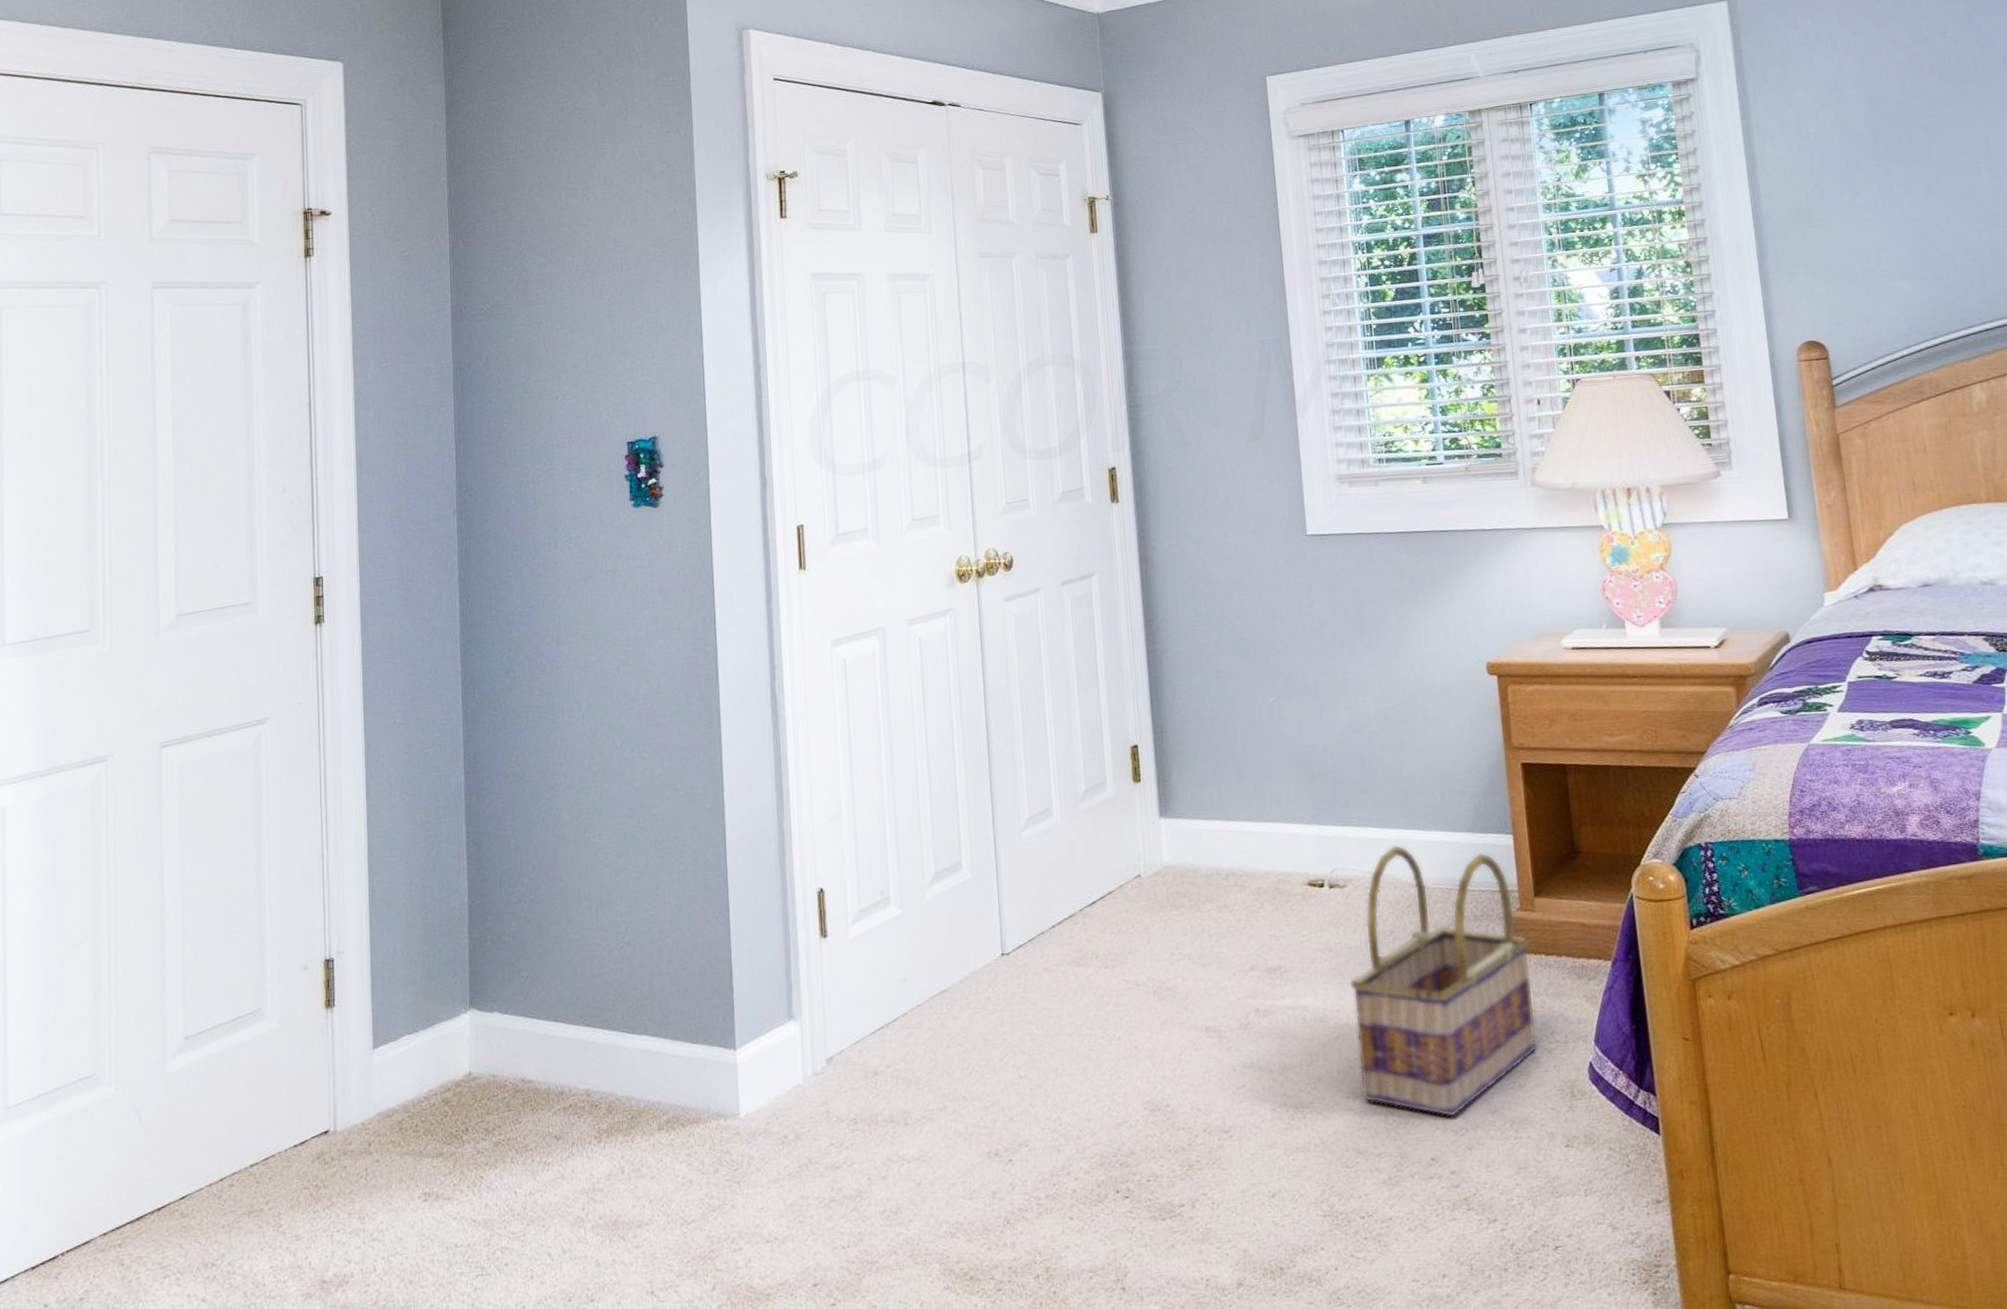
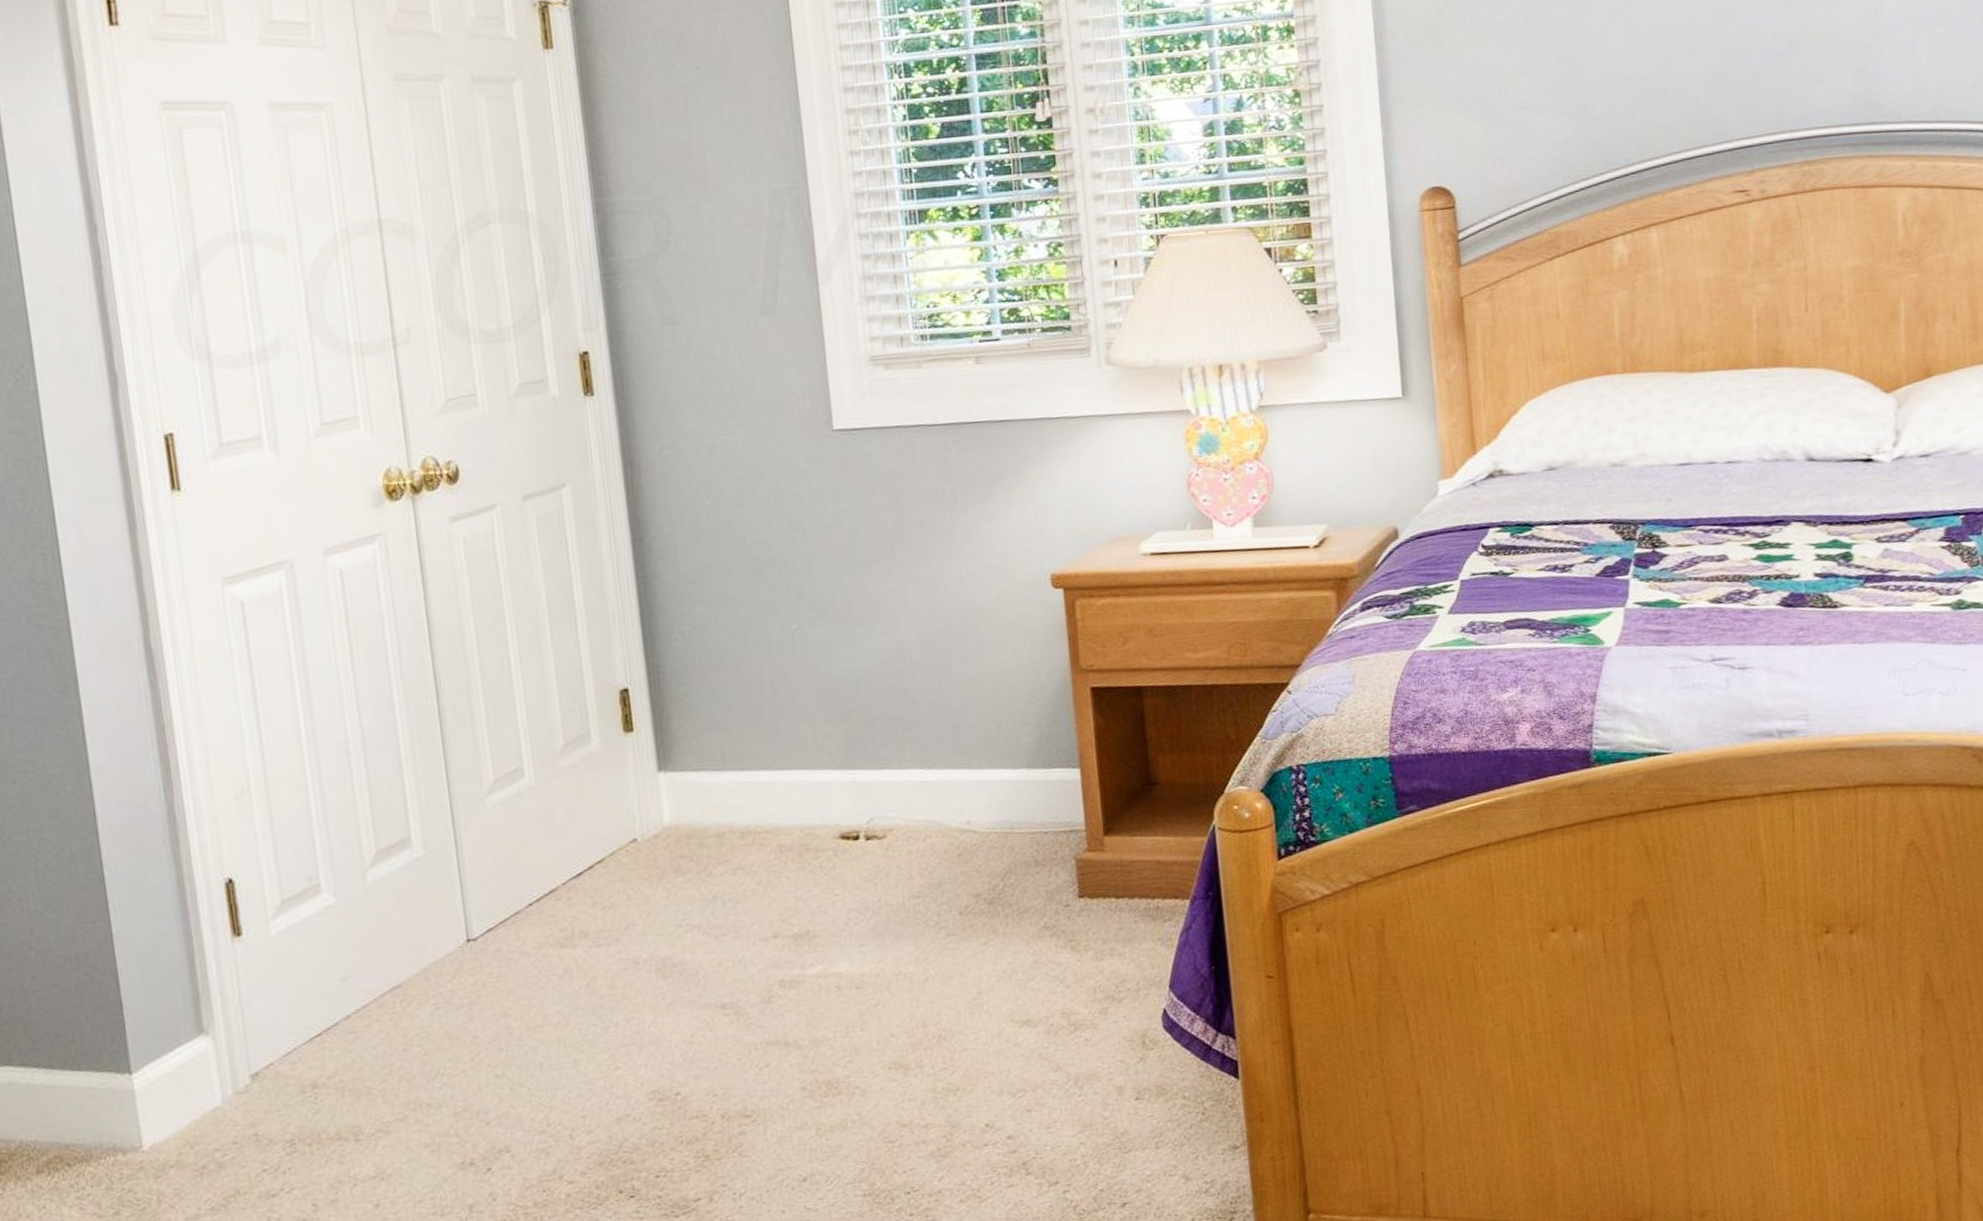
basket: present [1350,844,1538,1117] -> none [891,786,1106,1080]

